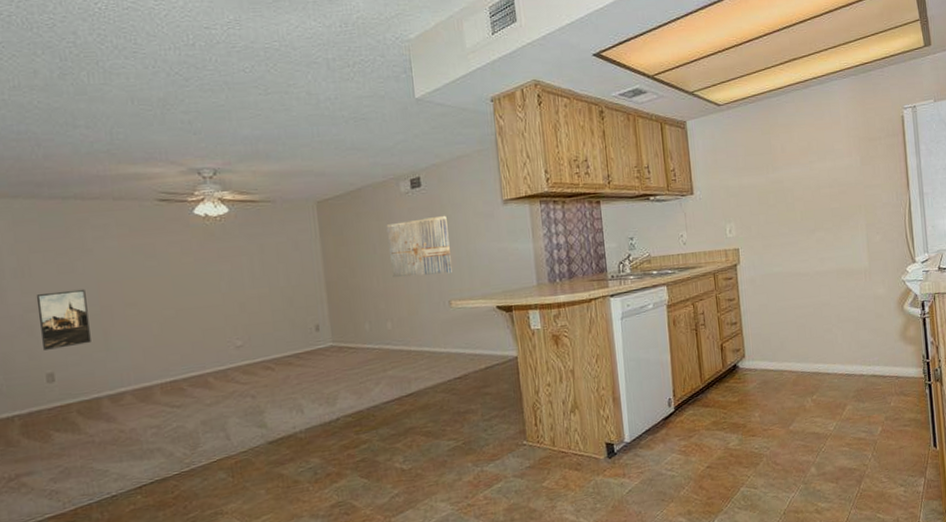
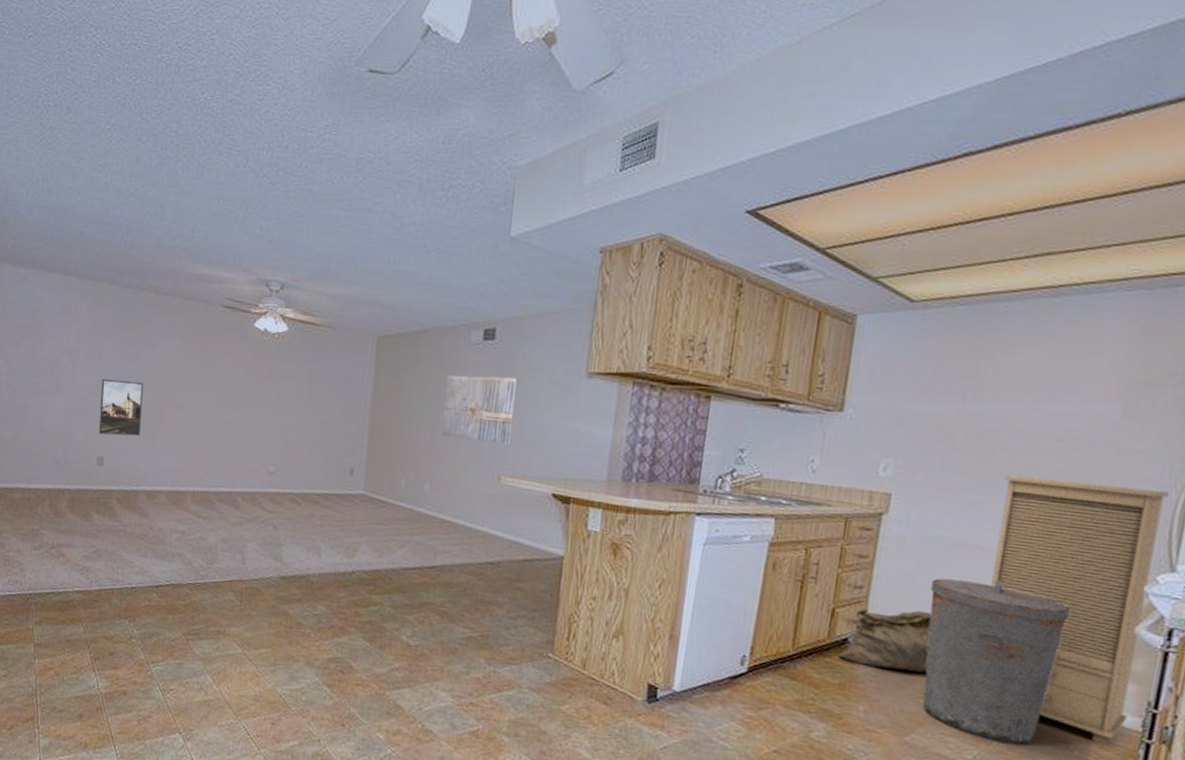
bag: none [732,330,792,382] -> present [836,609,932,673]
trash can: none [779,294,867,413] -> present [922,578,1071,746]
cabinet: none [805,209,914,394] -> present [991,475,1169,746]

